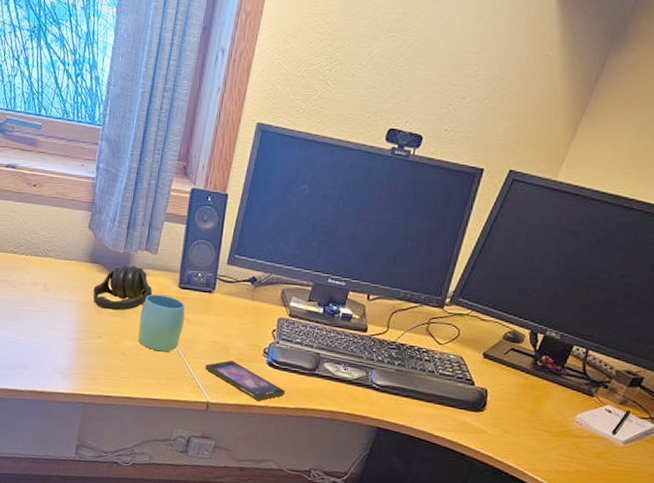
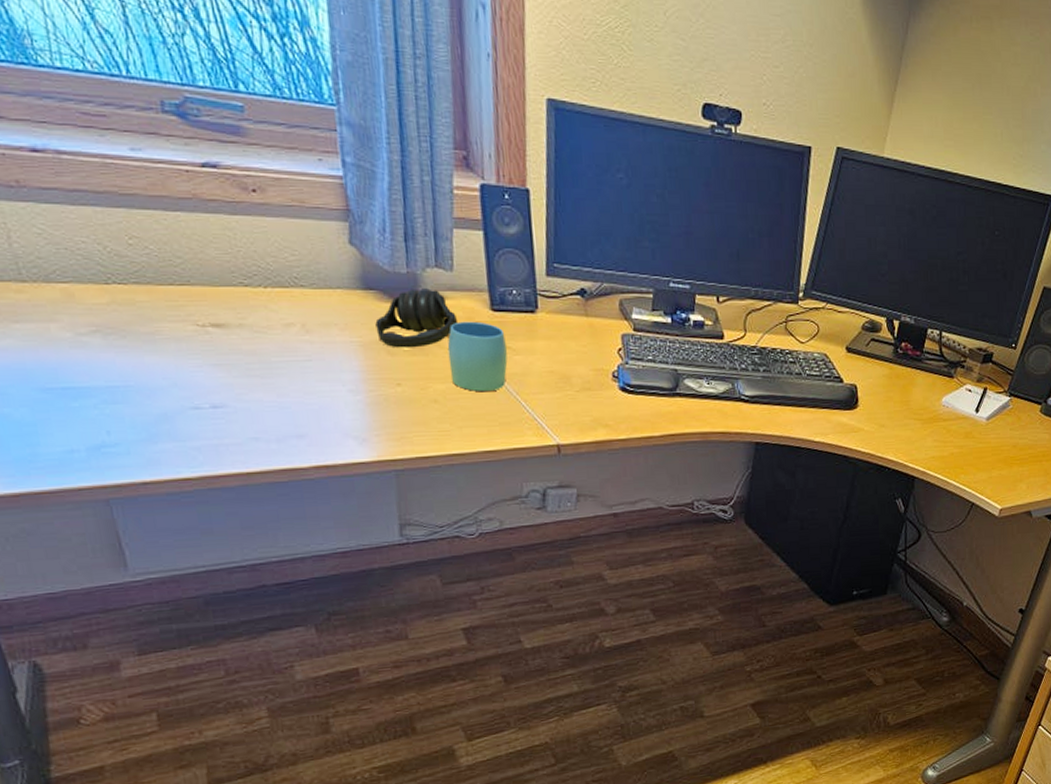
smartphone: present [205,360,286,401] -> none [546,390,648,434]

